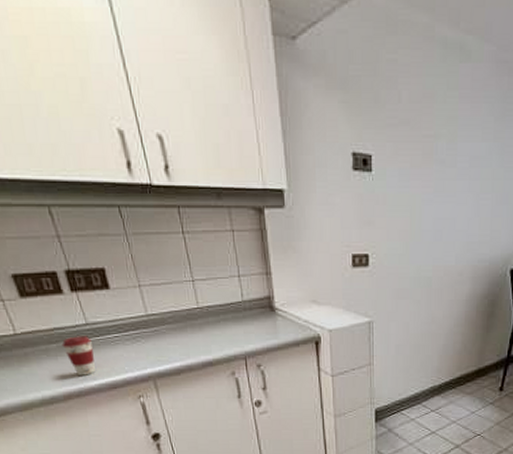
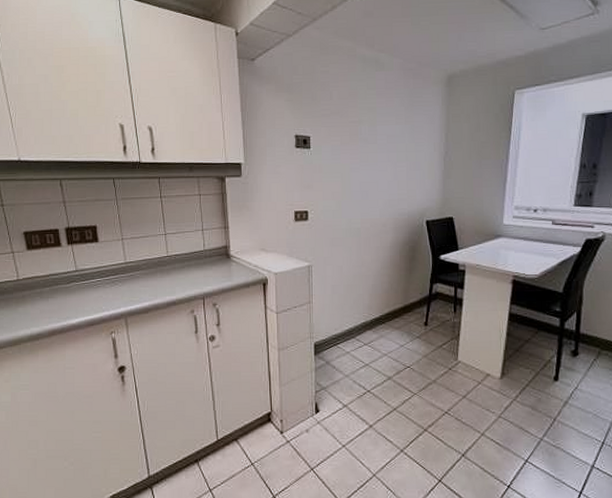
coffee cup: present [61,336,95,376] -> none [53,281,78,314]

